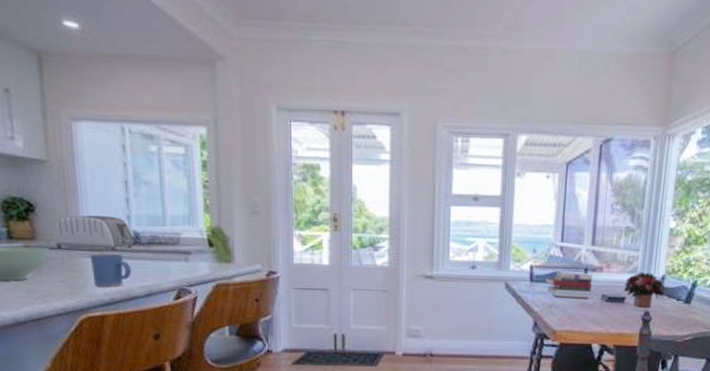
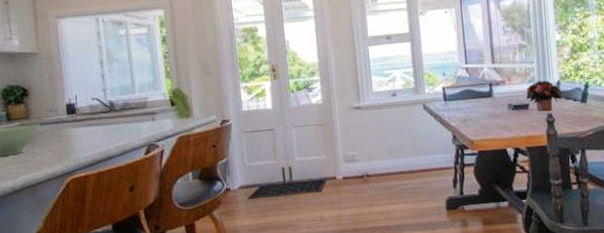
toaster: present [53,215,134,250] -> none [44,91,110,123]
mug: present [90,254,132,287] -> none [74,122,109,151]
books: present [544,271,593,300] -> none [456,87,501,112]

